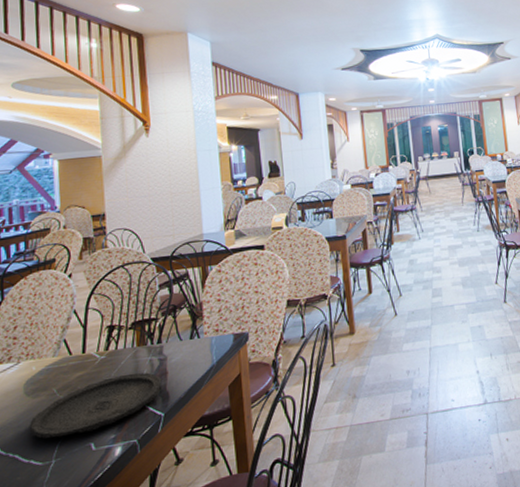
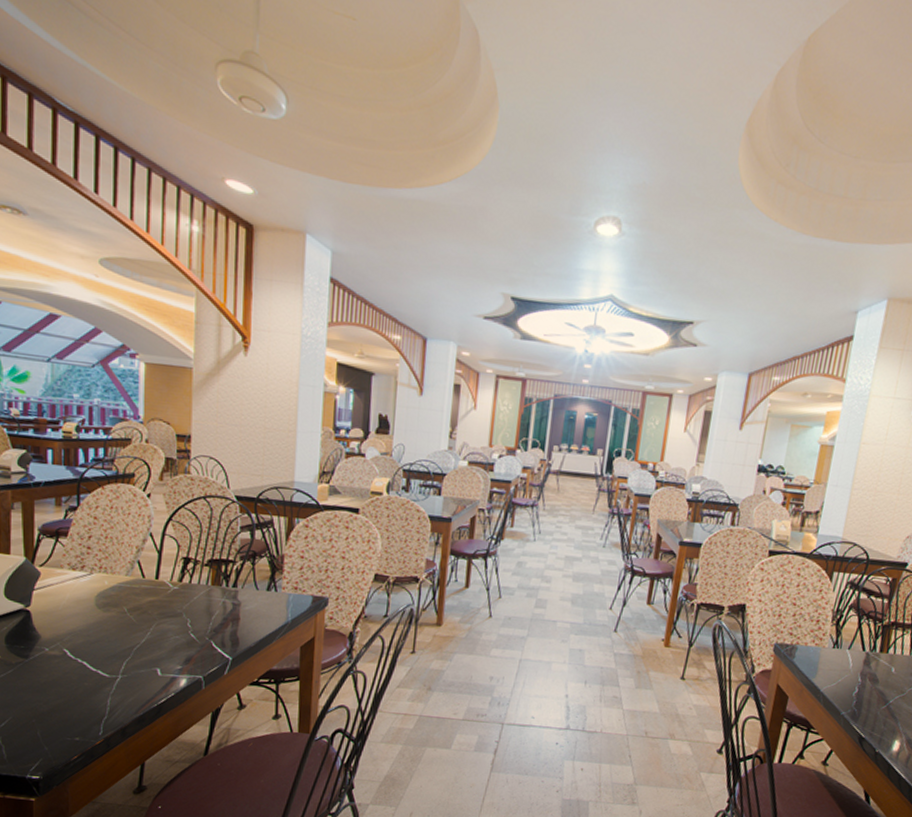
plate: present [29,372,162,439] -> none [98,610,233,658]

